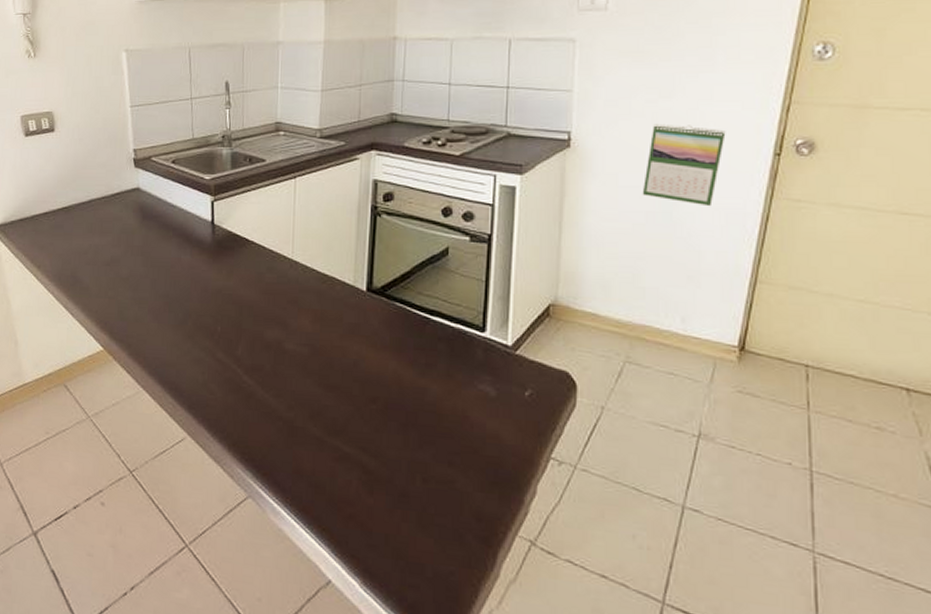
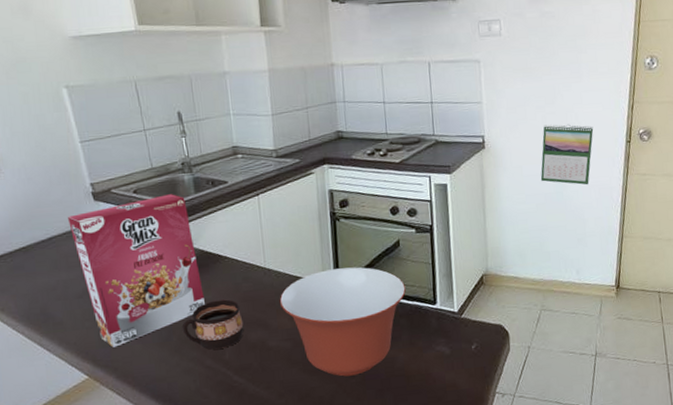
cereal box: none [108,168,225,322] -> present [68,194,205,347]
cup: none [198,288,261,343] -> present [182,299,244,350]
mixing bowl: none [302,271,449,401] -> present [279,267,406,377]

